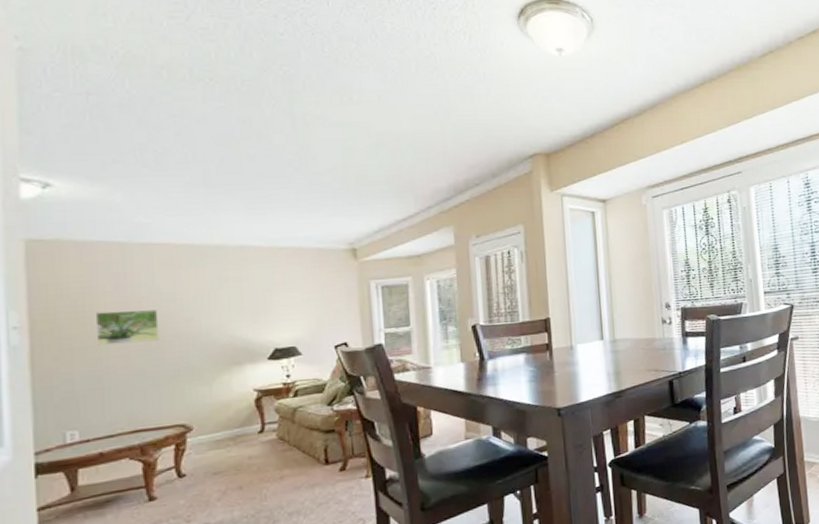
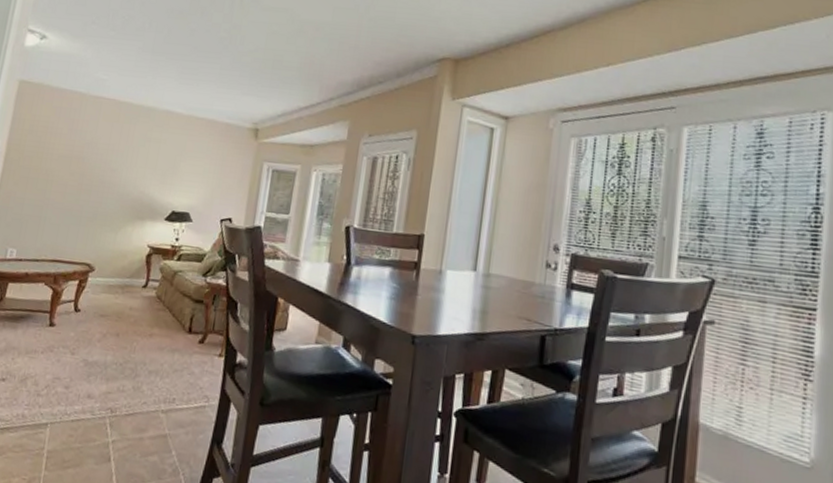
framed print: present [95,309,160,345] -> none [45,150,94,184]

